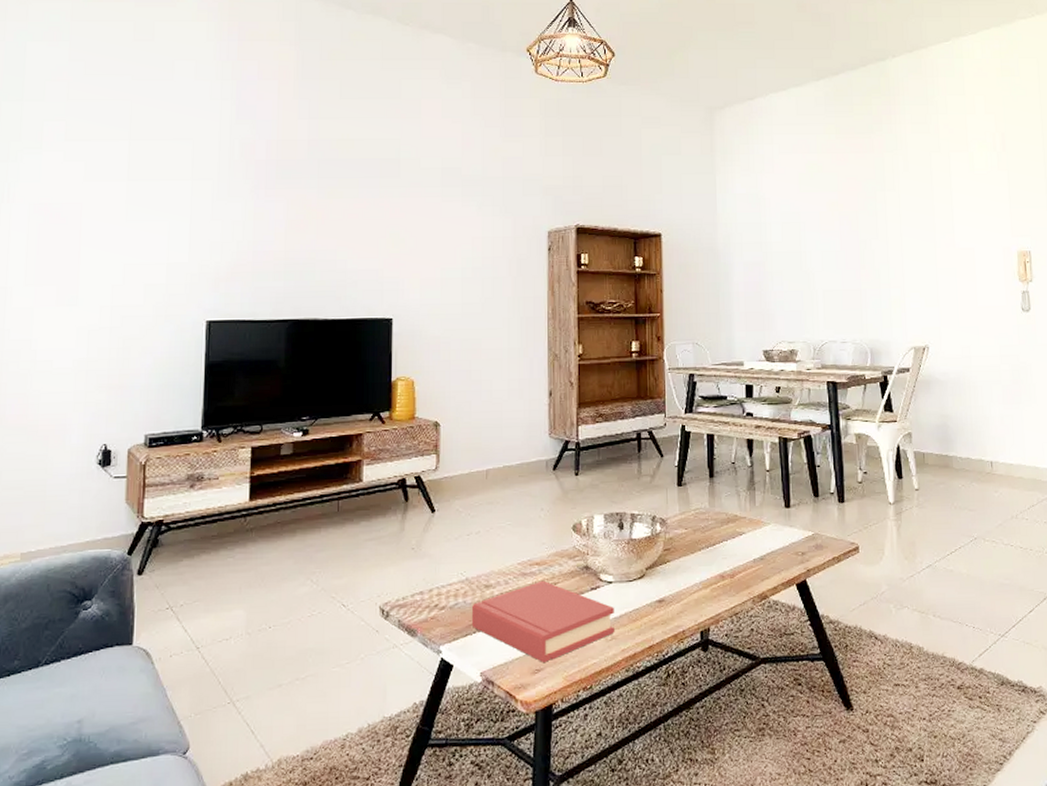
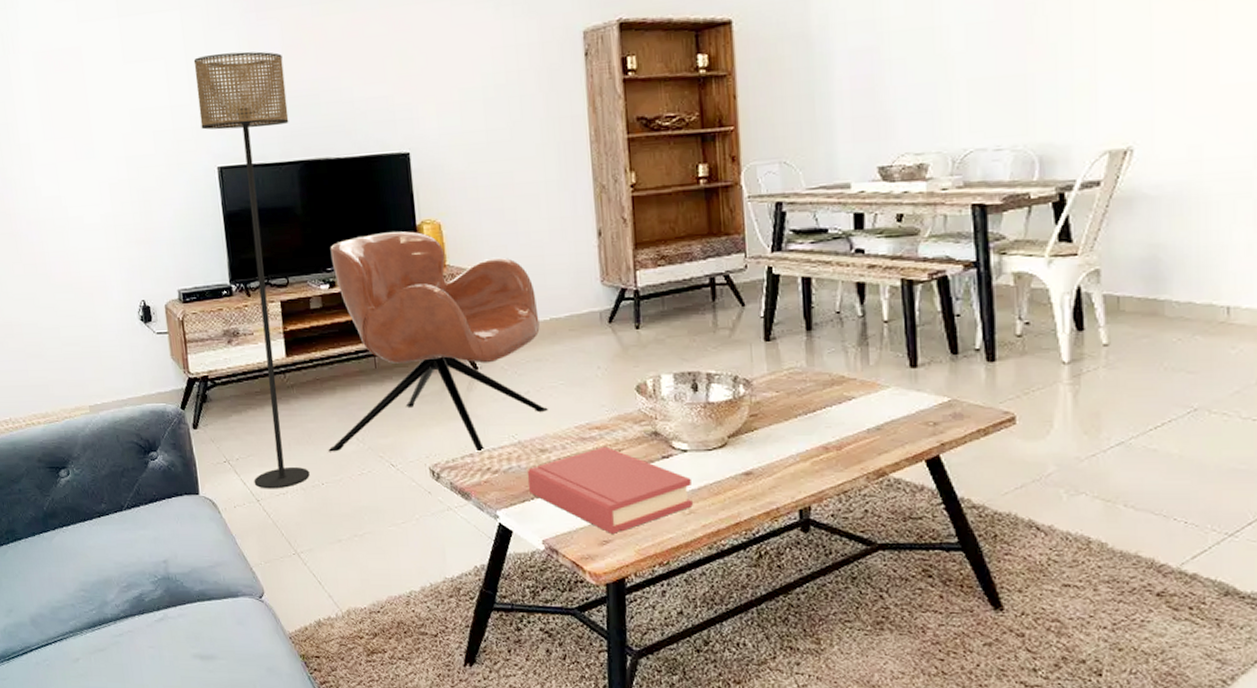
floor lamp: none [195,221,285,636] -> present [193,51,310,489]
armchair: none [280,386,495,595] -> present [328,231,548,453]

